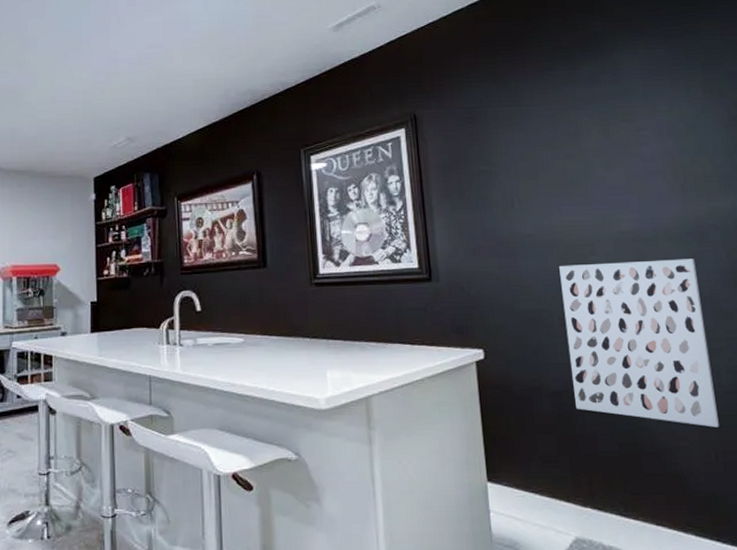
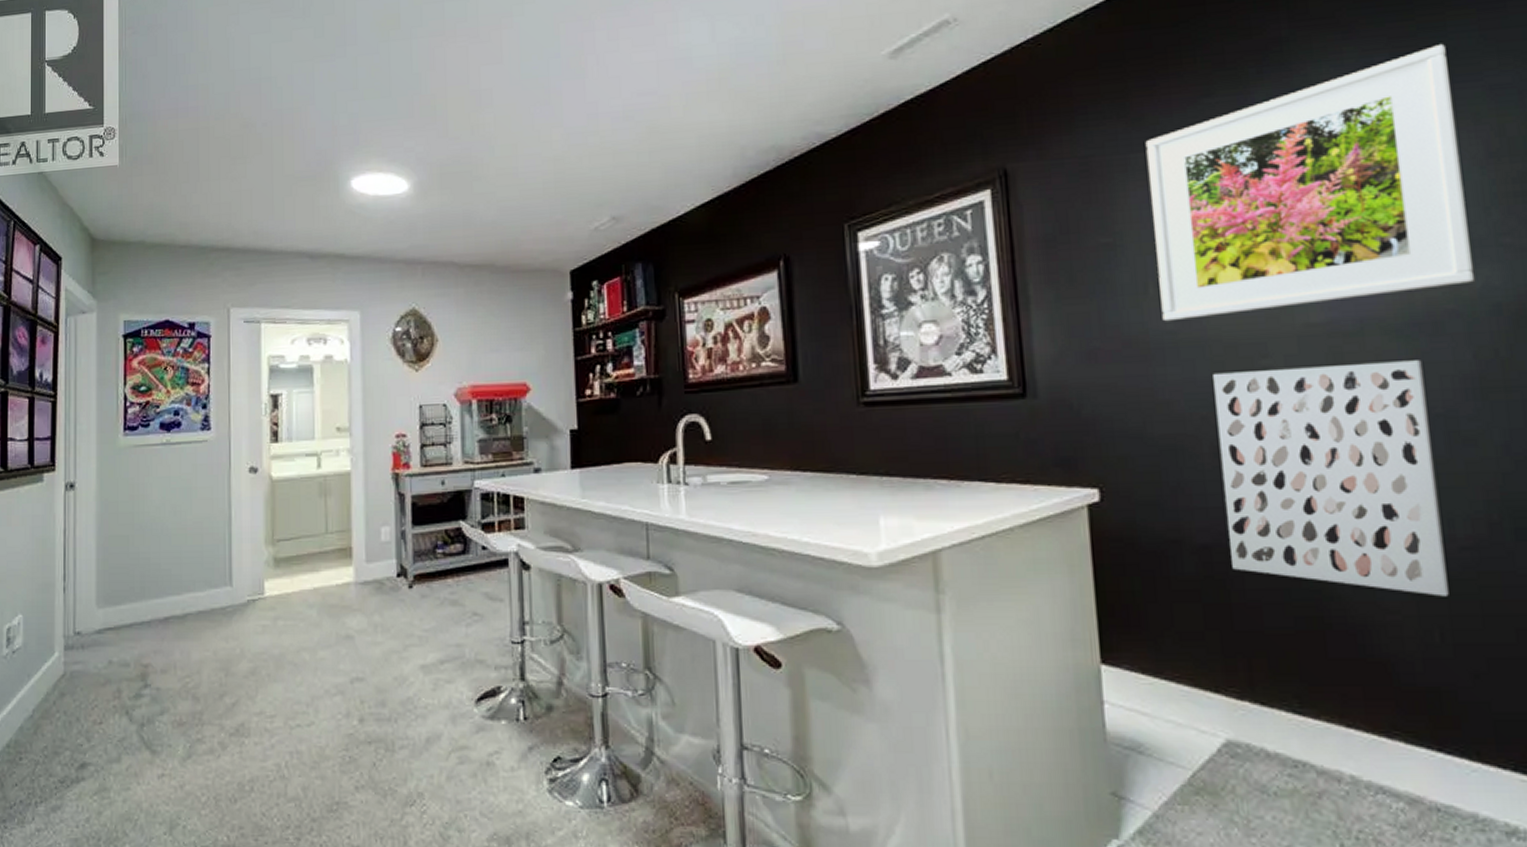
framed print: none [510,43,726,228] -> present [1145,44,1475,322]

